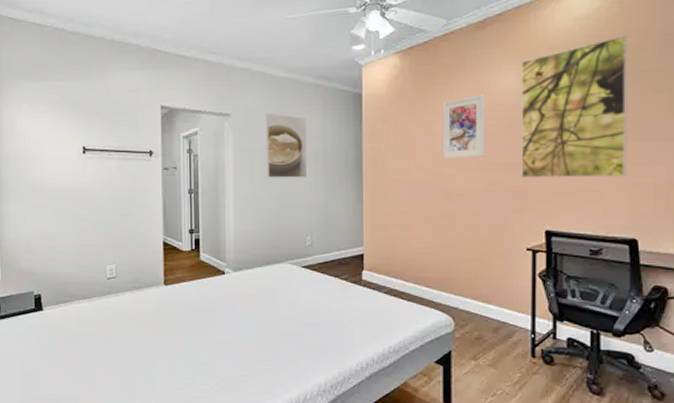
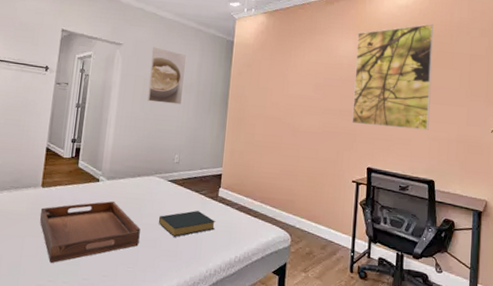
serving tray: none [166,294,277,365] -> present [39,200,140,263]
hardback book: none [295,298,361,329] -> present [158,210,215,237]
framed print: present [442,94,485,159] -> none [292,53,329,104]

